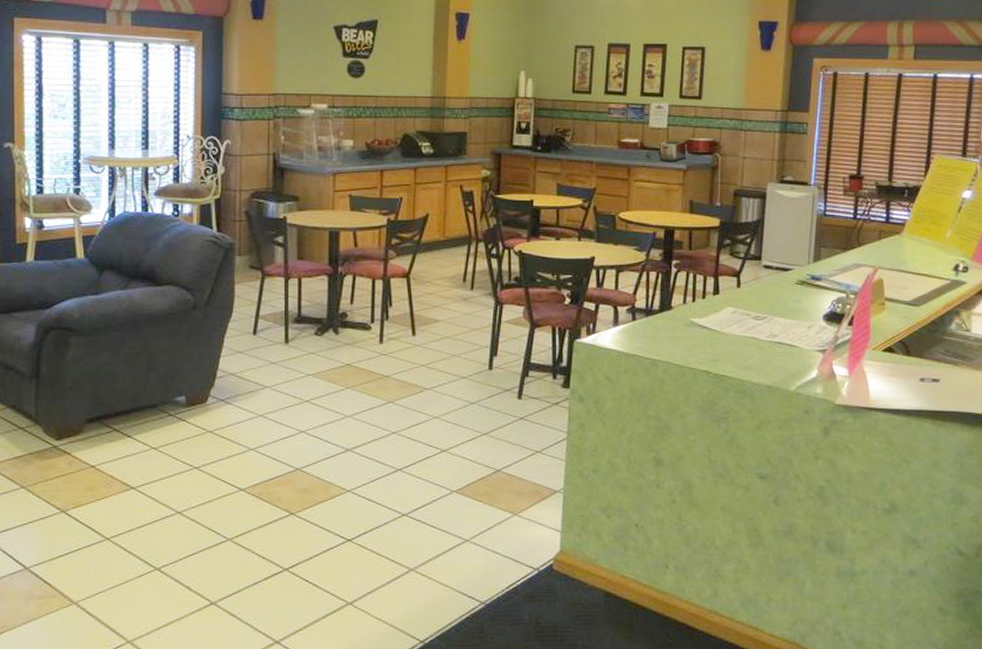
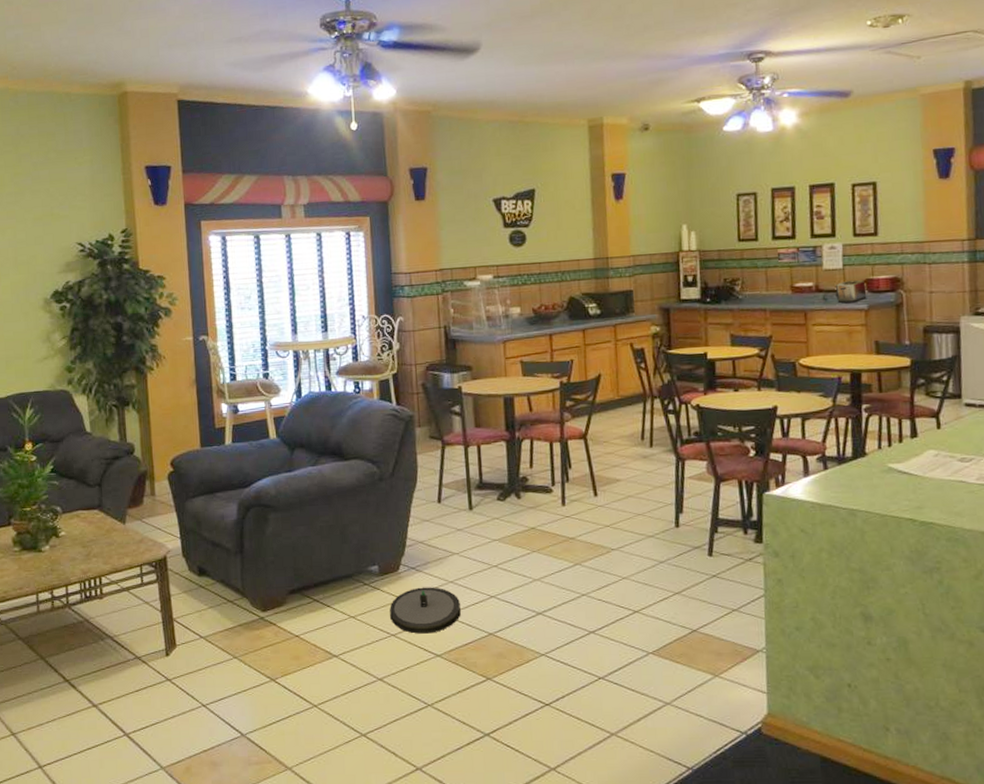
robot vacuum: none [194,420,268,467] -> present [390,587,461,634]

